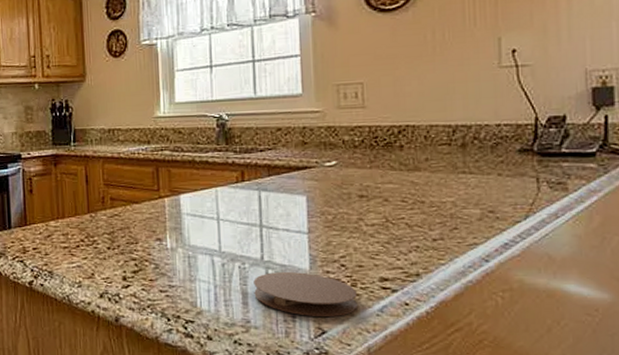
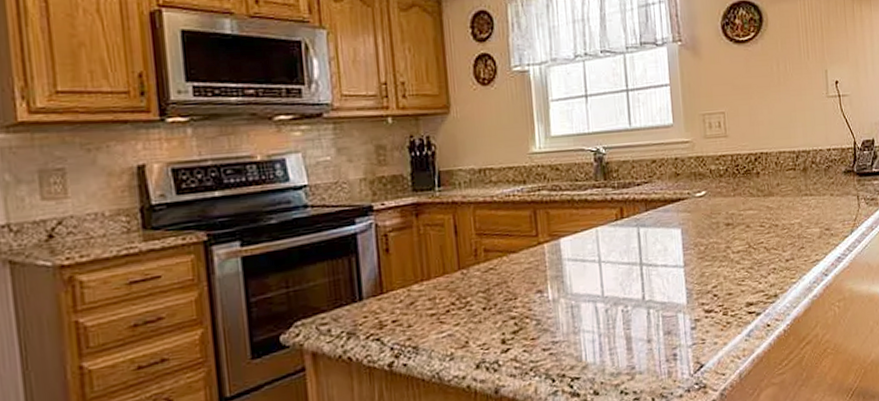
coaster: present [253,272,358,316] -> none [636,307,729,353]

